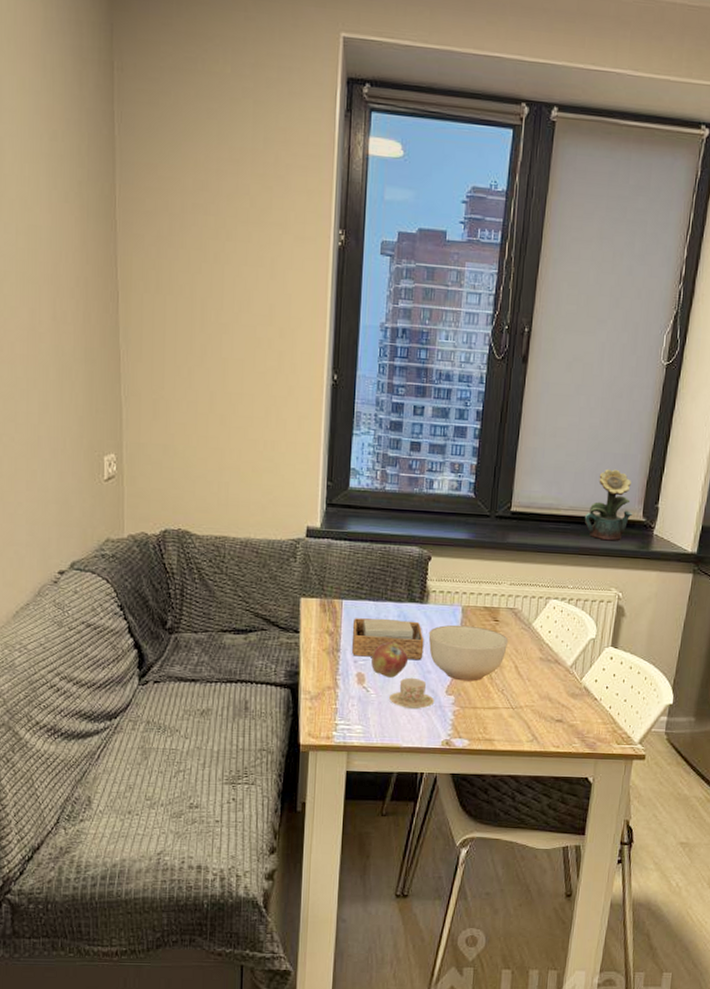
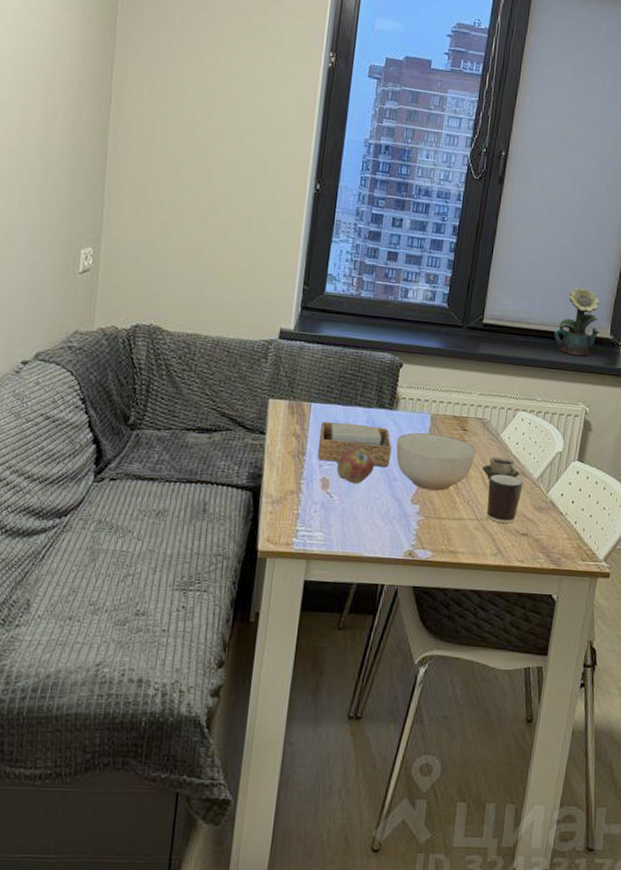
teacup: present [388,677,435,710] -> none [352,484,400,518]
cup: none [515,645,553,668] -> present [482,456,519,479]
mug: none [521,662,557,711] -> present [486,473,524,524]

